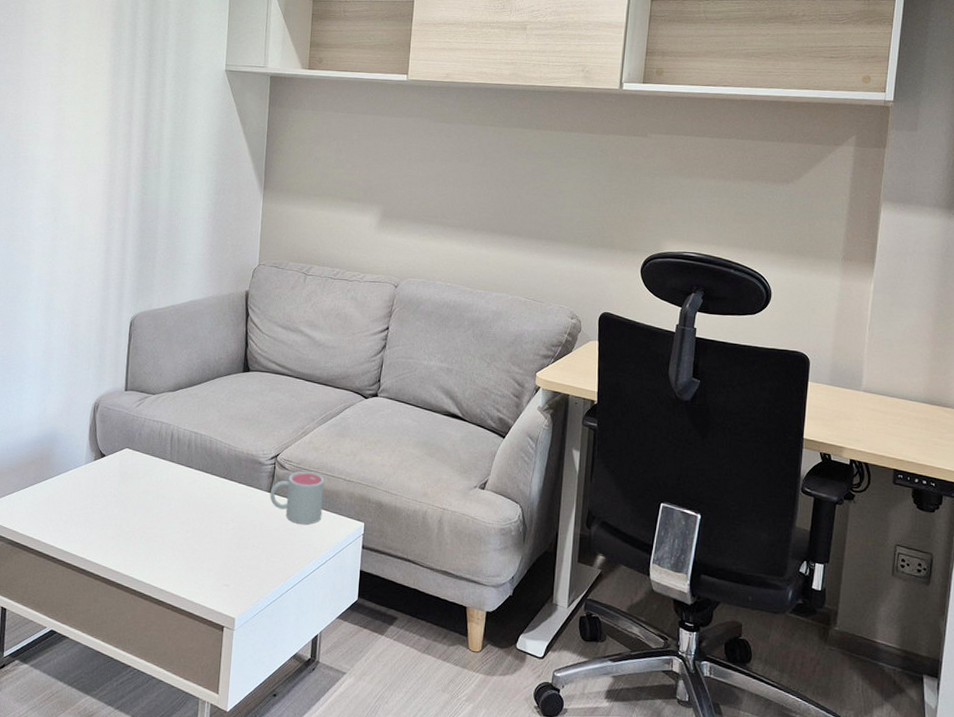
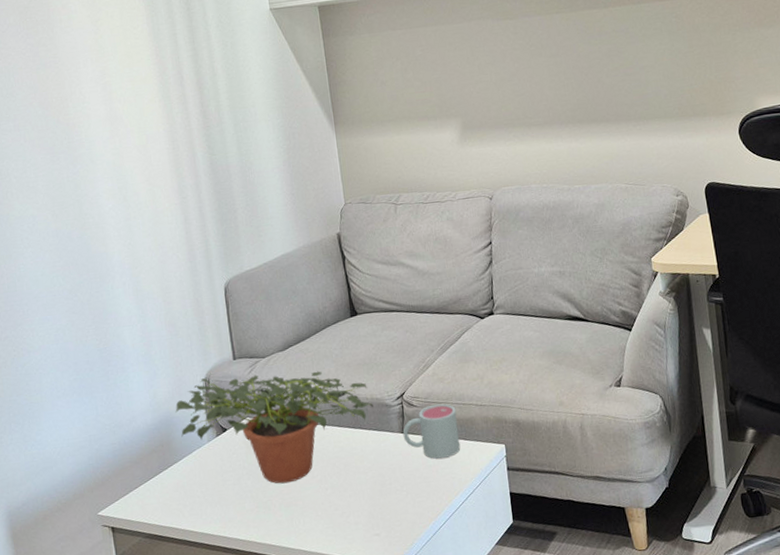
potted plant: none [60,402,248,519] -> present [175,371,373,484]

